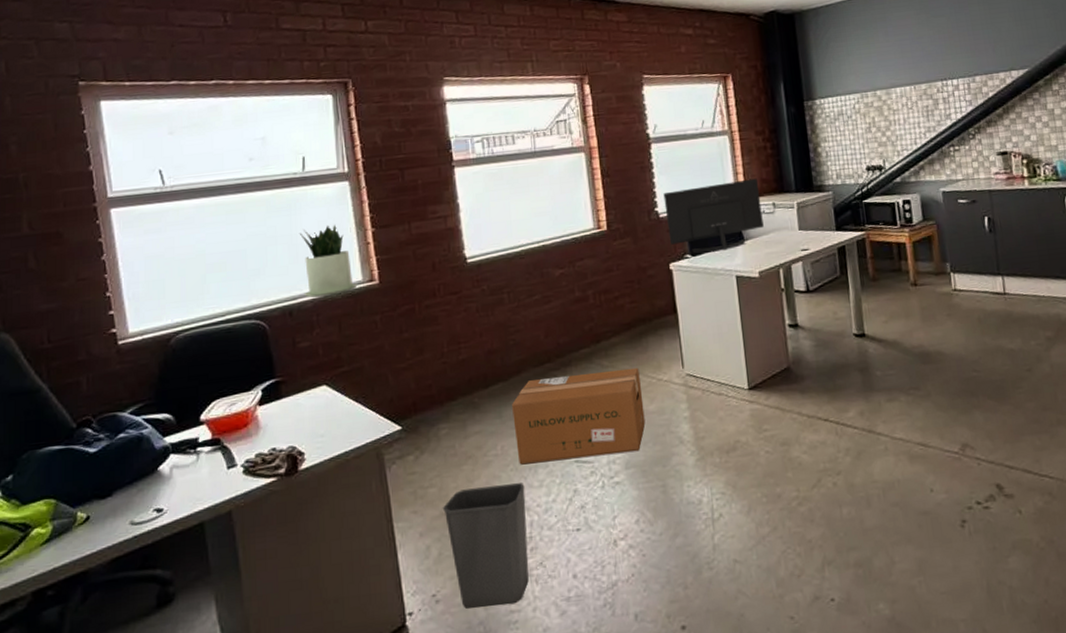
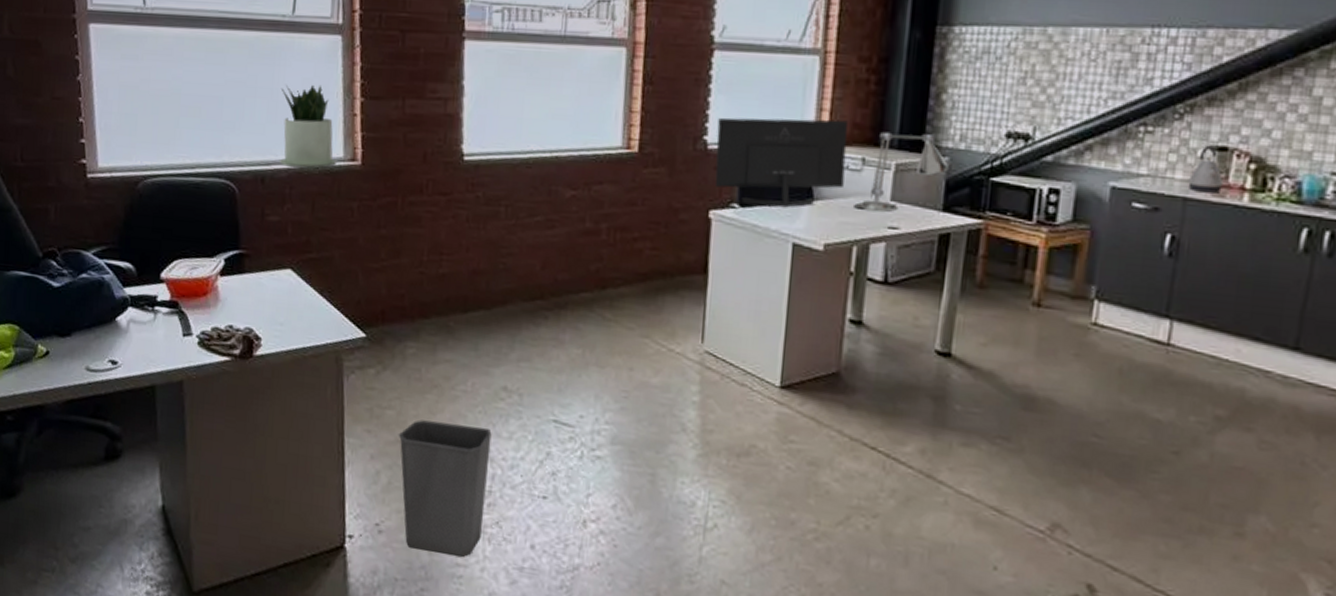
box: present [512,367,646,465] -> none [489,315,648,427]
desk lamp: none [774,178,834,241] -> present [854,131,950,213]
kettle: none [988,152,1011,185] -> present [1187,145,1225,194]

